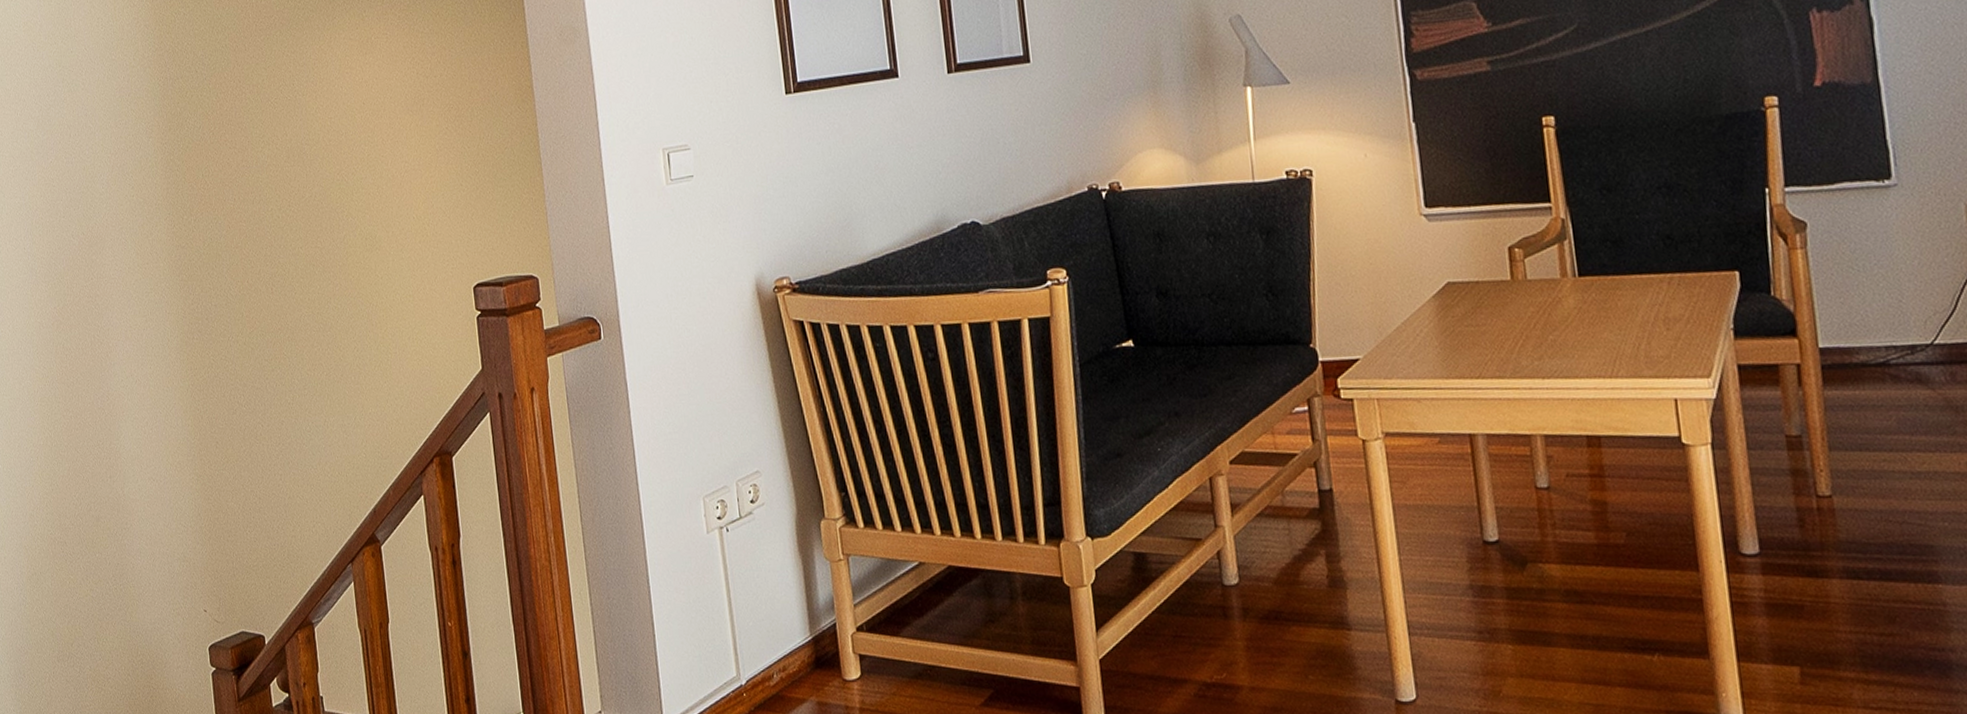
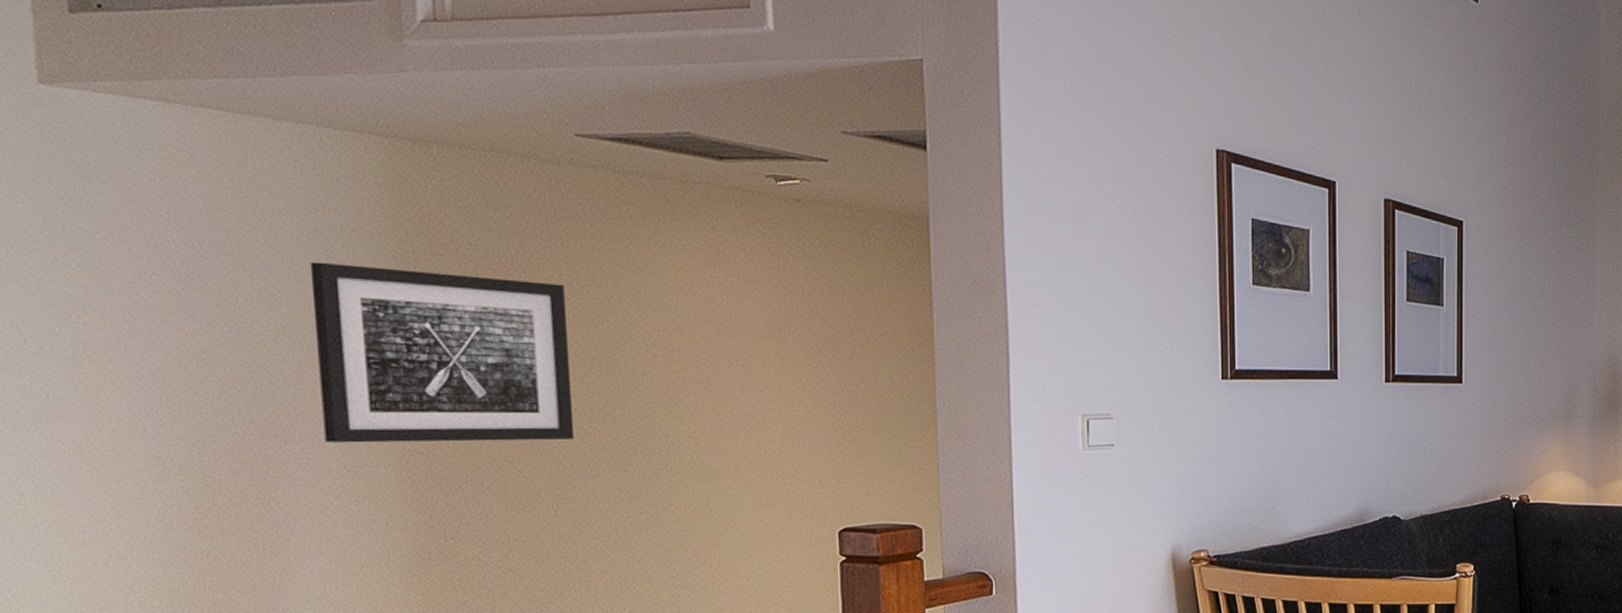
wall art: none [110,88,280,245] -> present [310,261,575,443]

